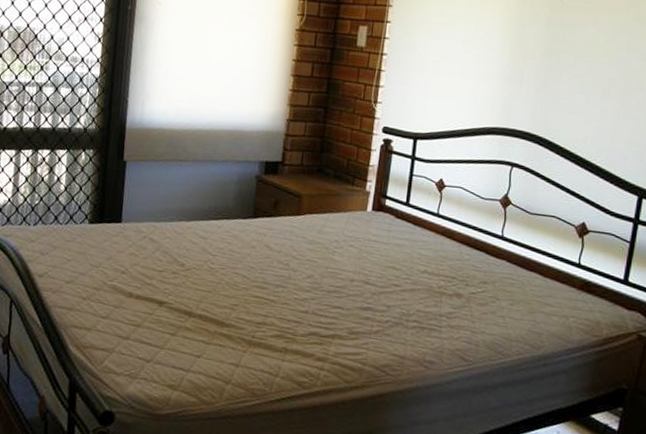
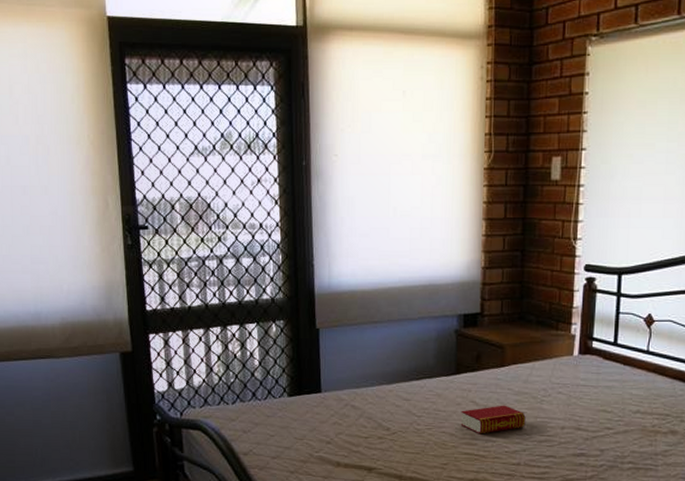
book: none [253,252,317,279] -> present [460,405,526,434]

